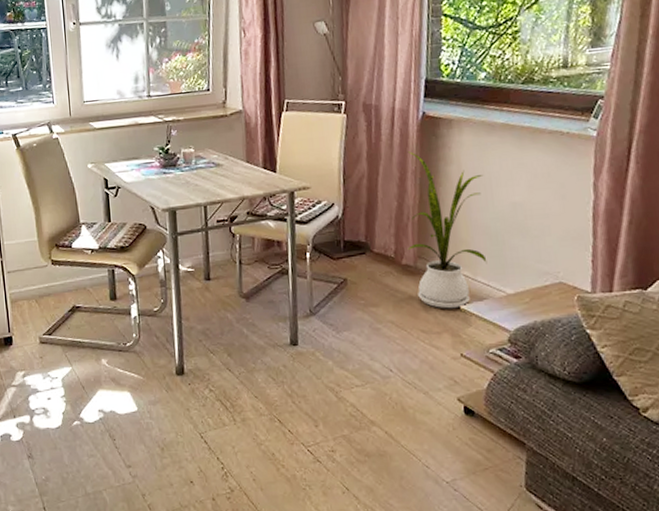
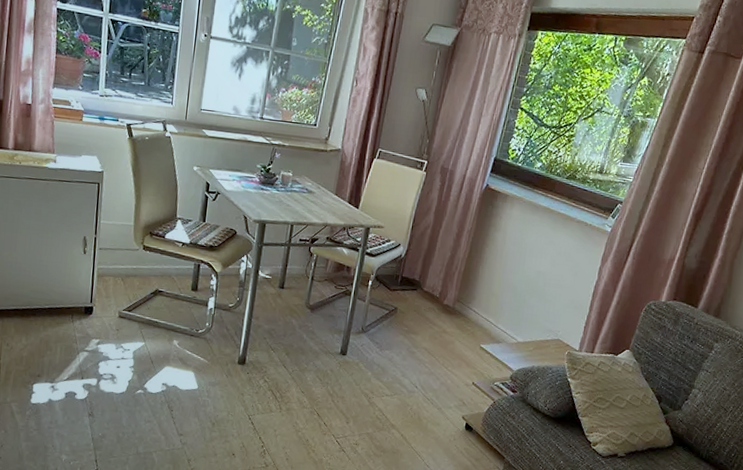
house plant: present [407,151,488,309] -> none [450,214,521,346]

